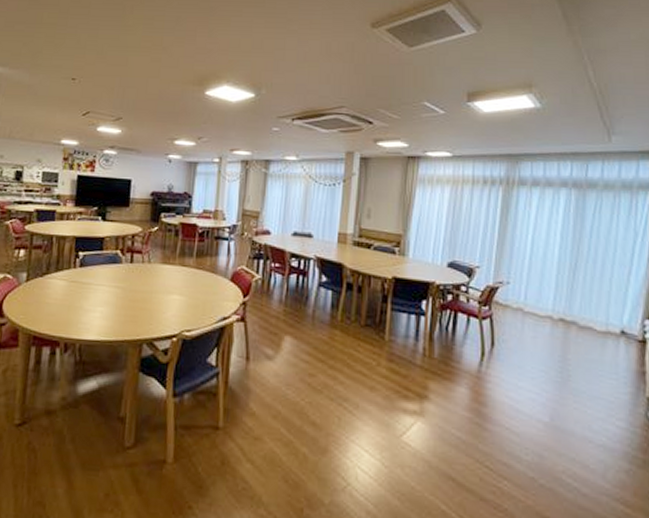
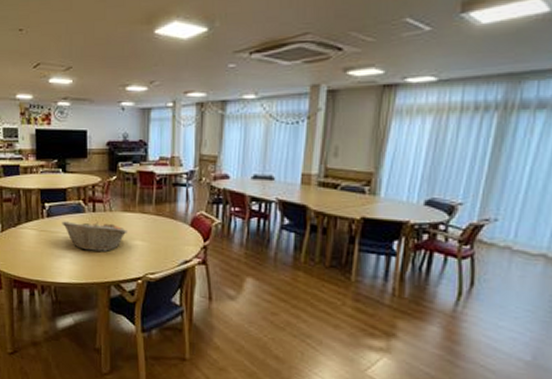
fruit basket: none [95,272,165,306] -> present [62,221,127,252]

